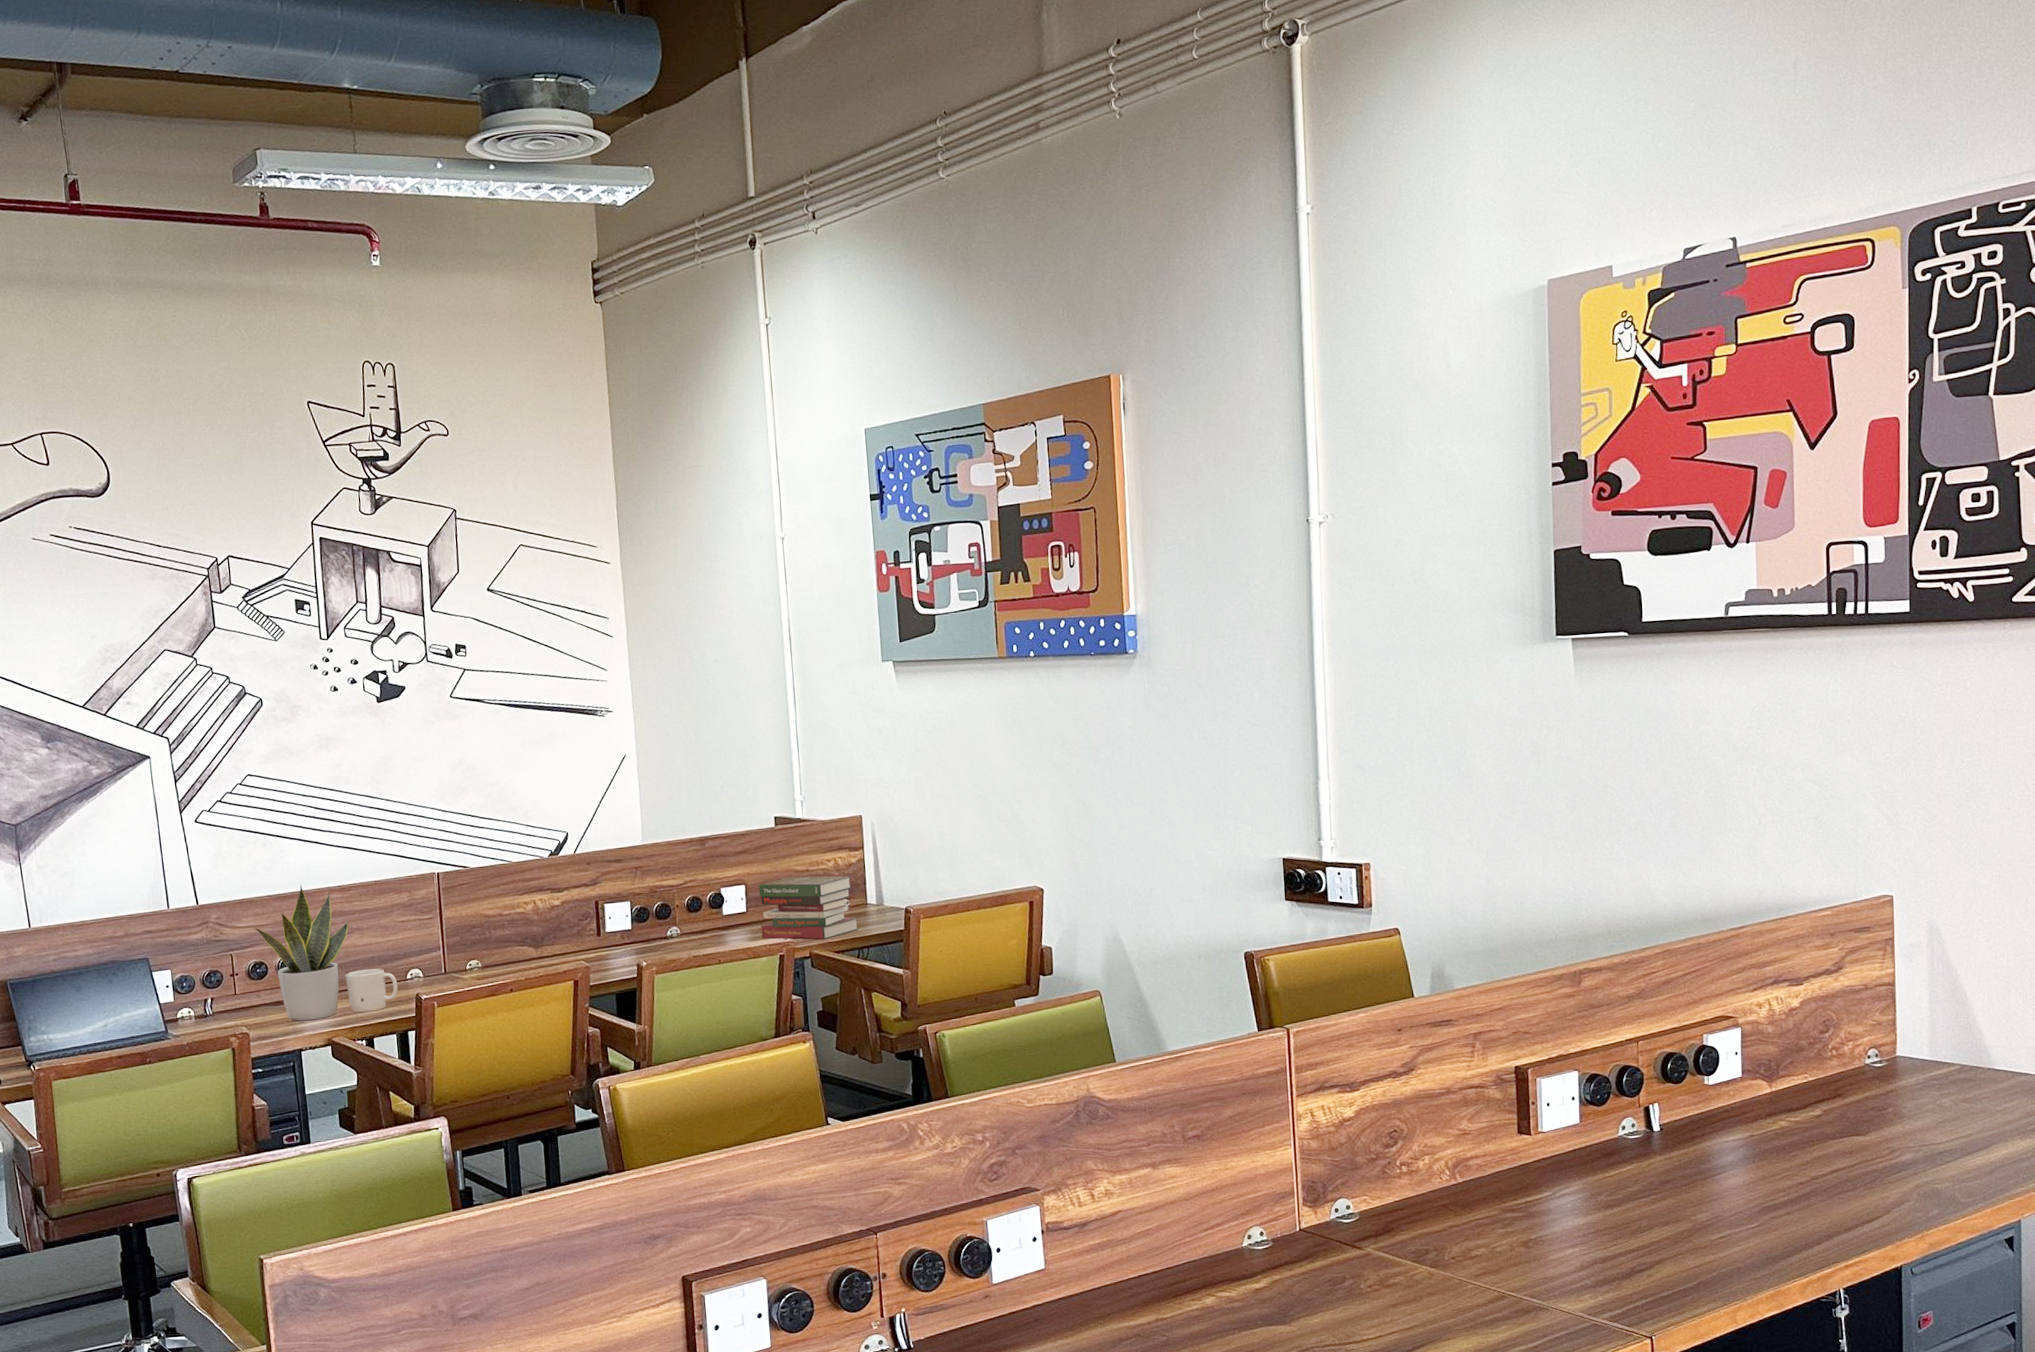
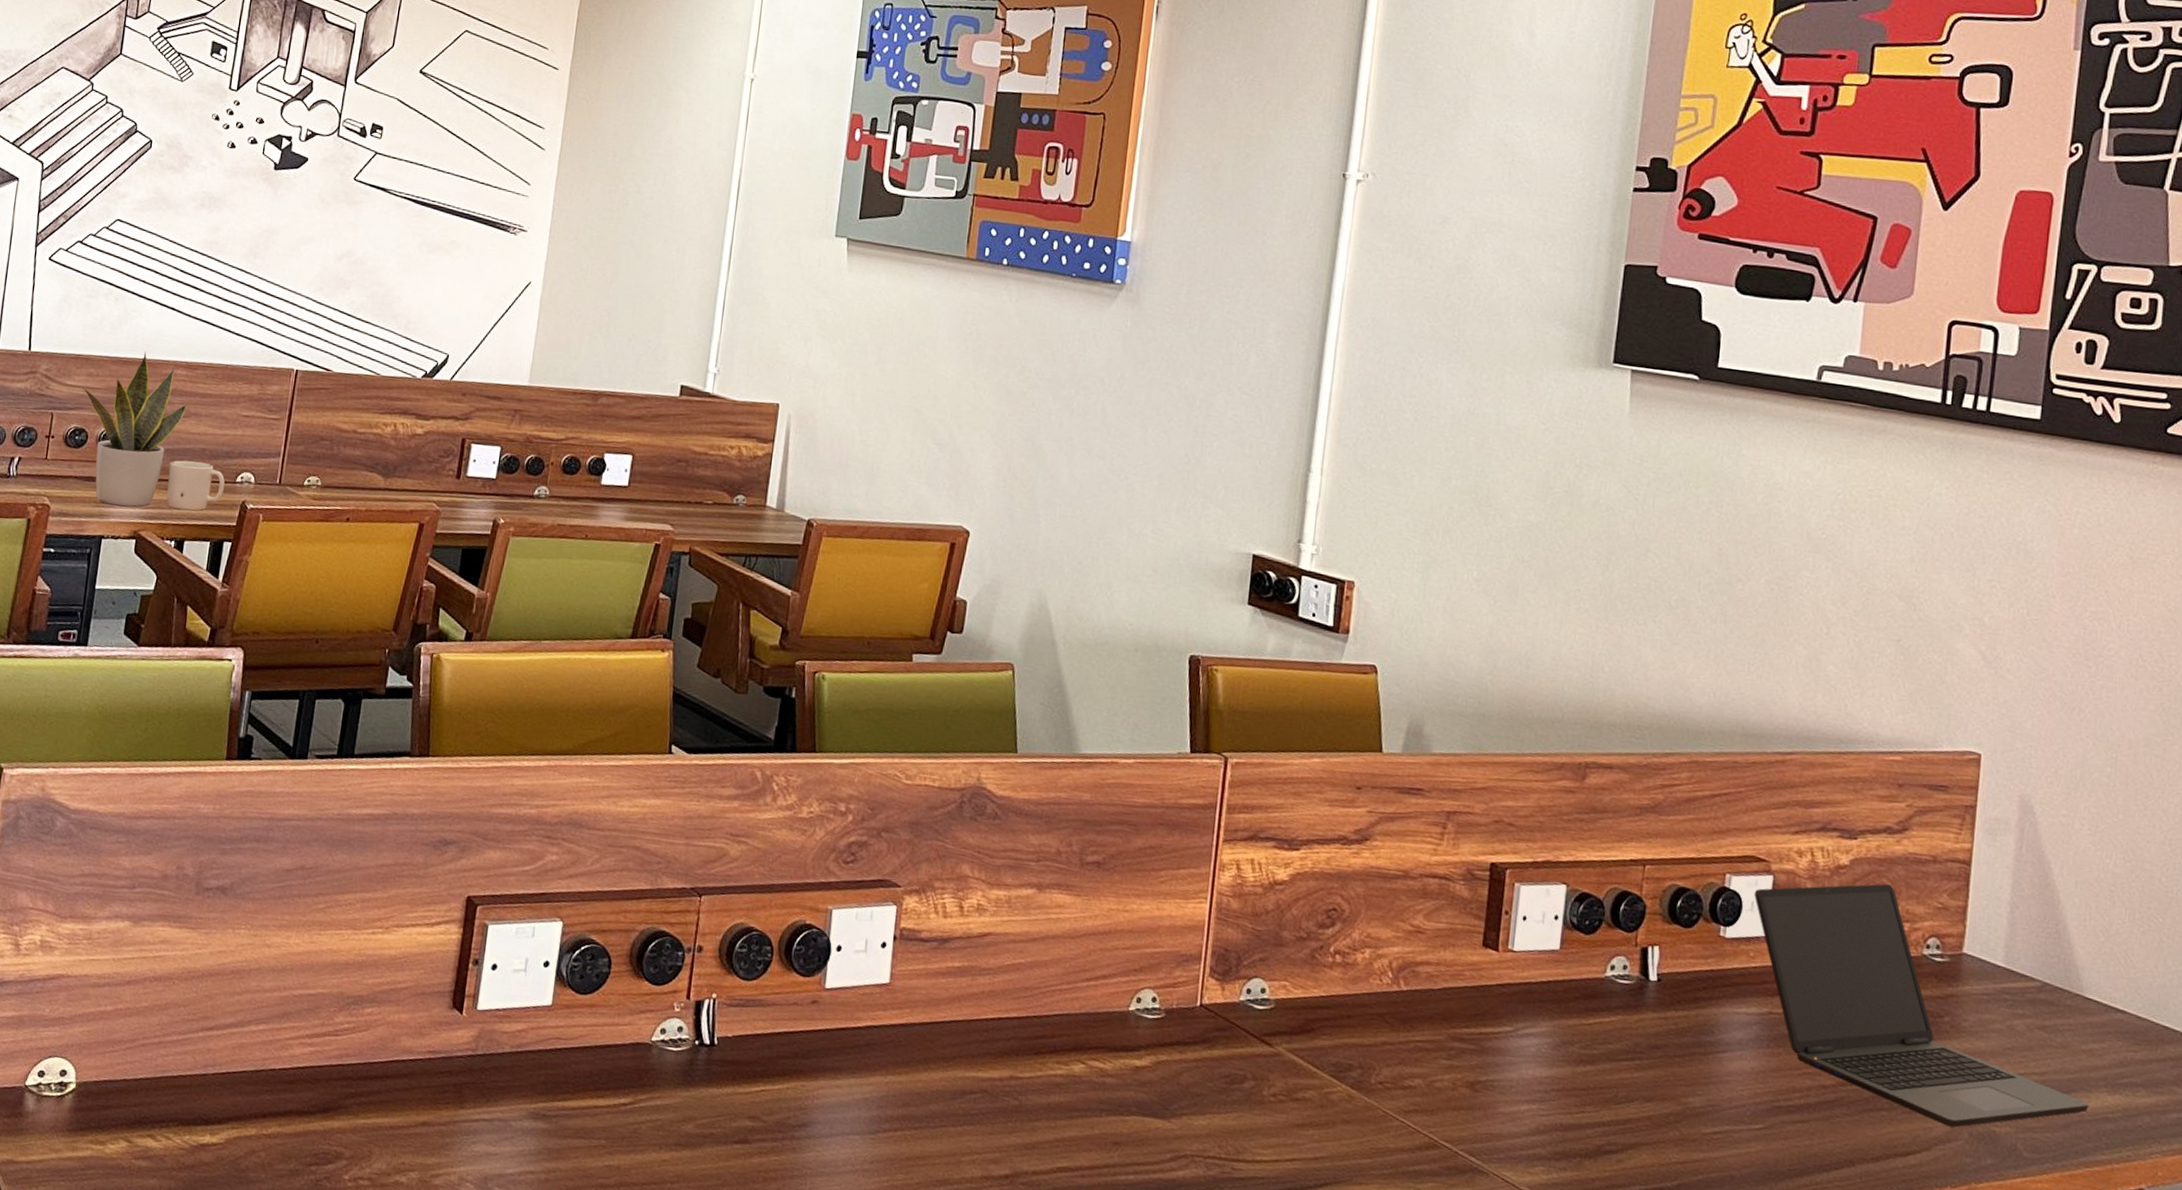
books: present [758,875,858,940] -> none [639,456,753,538]
laptop: none [1728,1014,2008,1193] -> present [1754,883,2090,1128]

